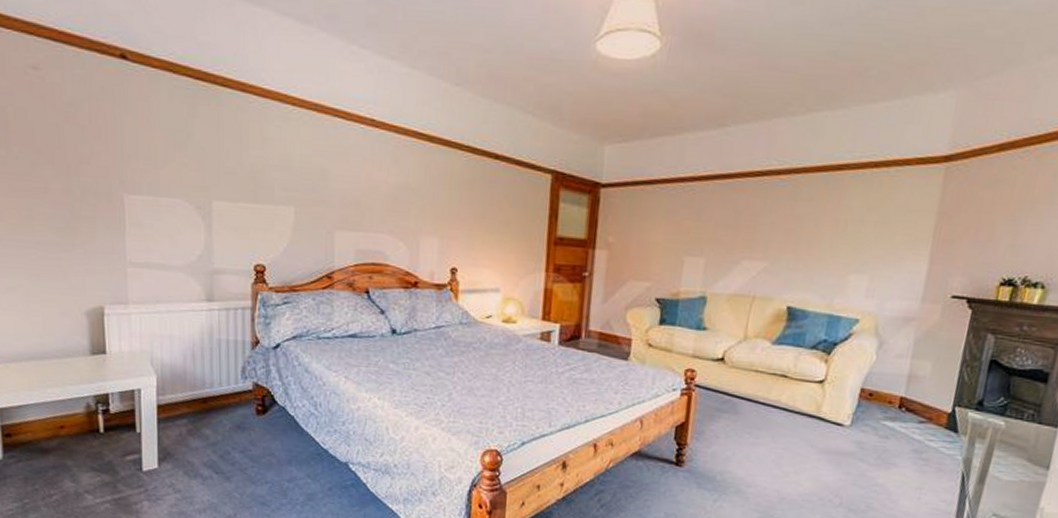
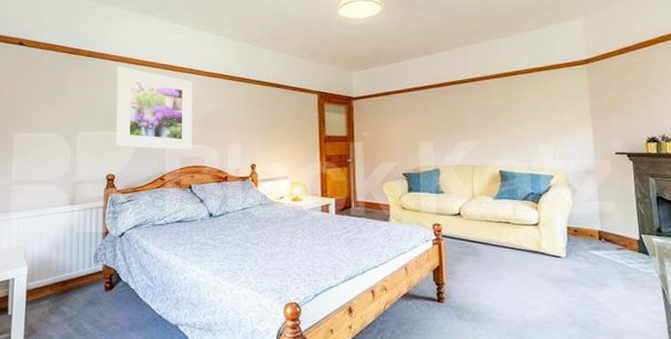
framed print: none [265,105,374,242] -> present [116,66,193,151]

